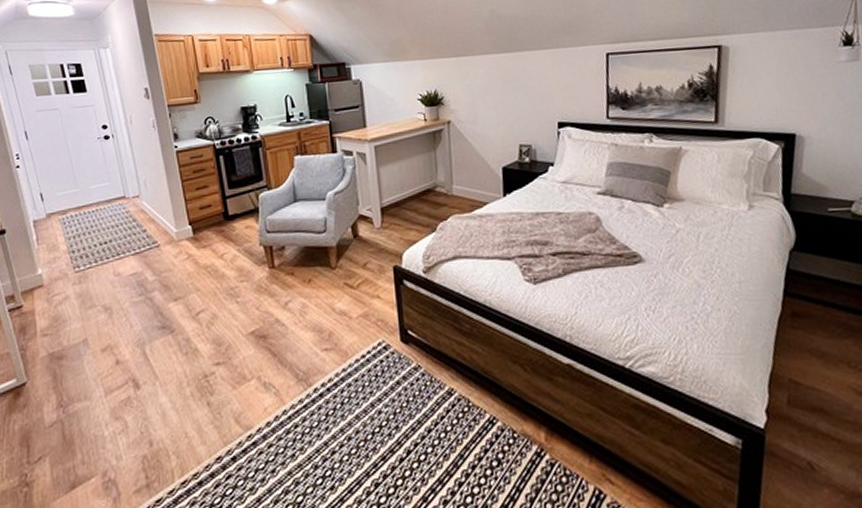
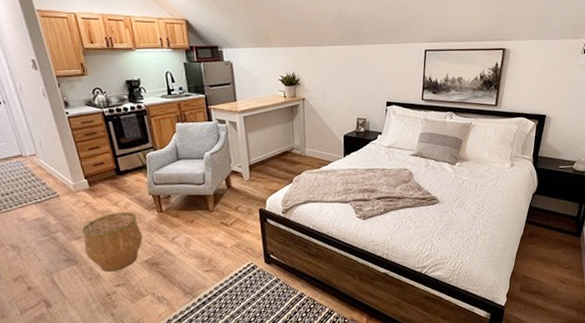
basket: none [181,267,250,345] -> present [81,211,143,272]

